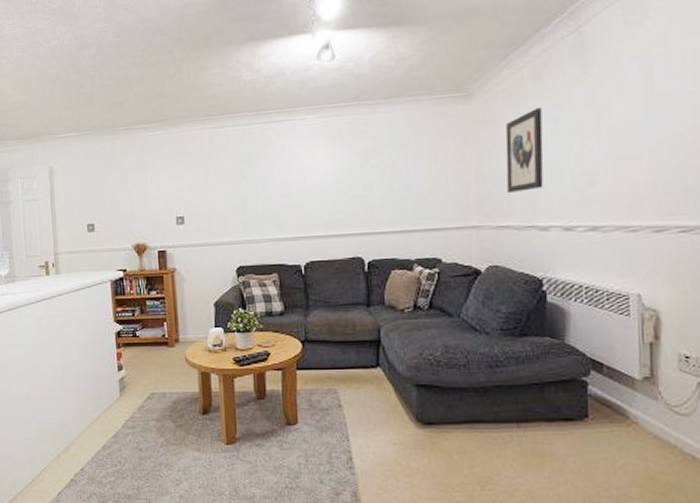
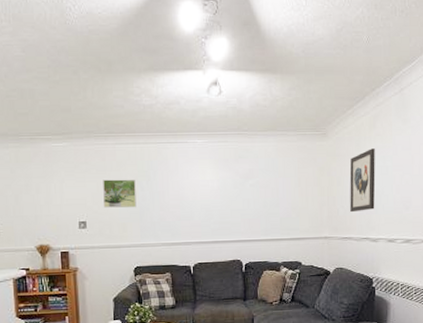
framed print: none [201,166,238,200] -> present [103,179,137,208]

